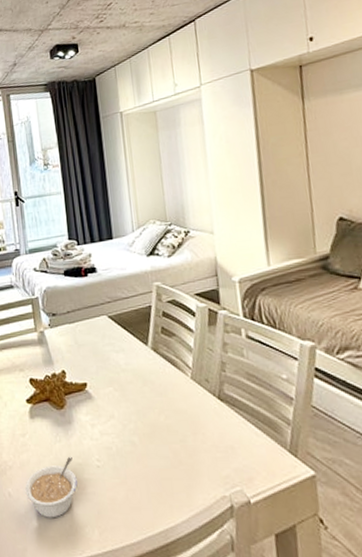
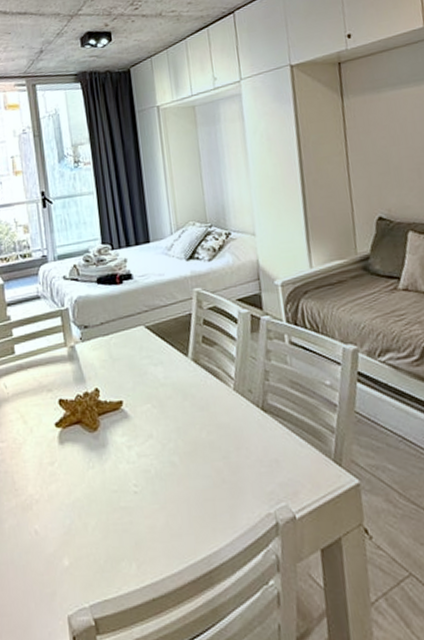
legume: present [25,457,78,518] -> none [54,484,113,555]

